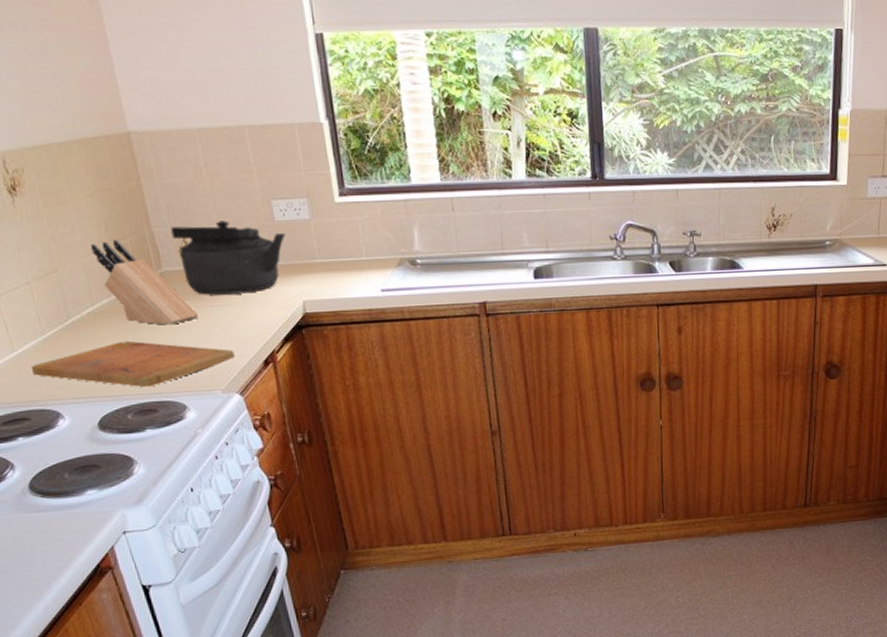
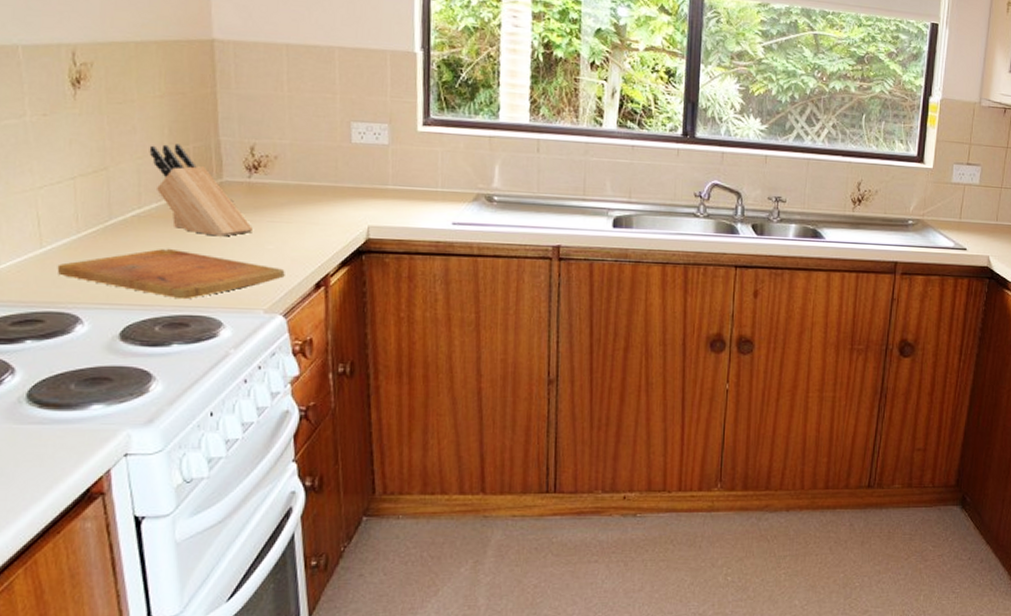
kettle: present [170,220,286,295] -> none [239,136,360,213]

